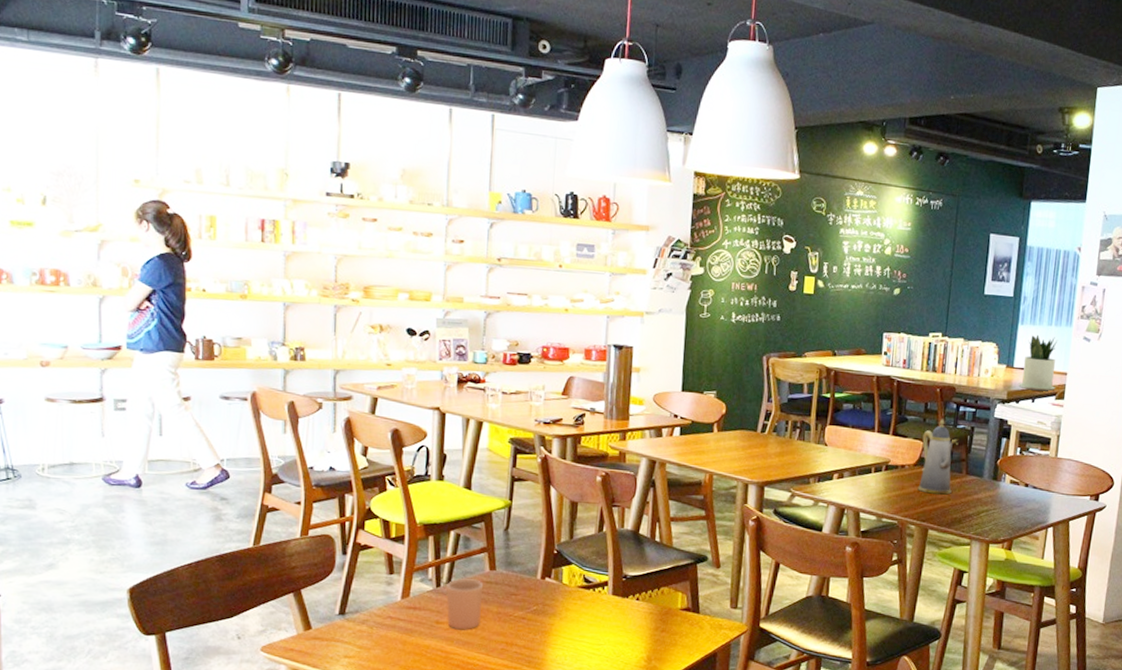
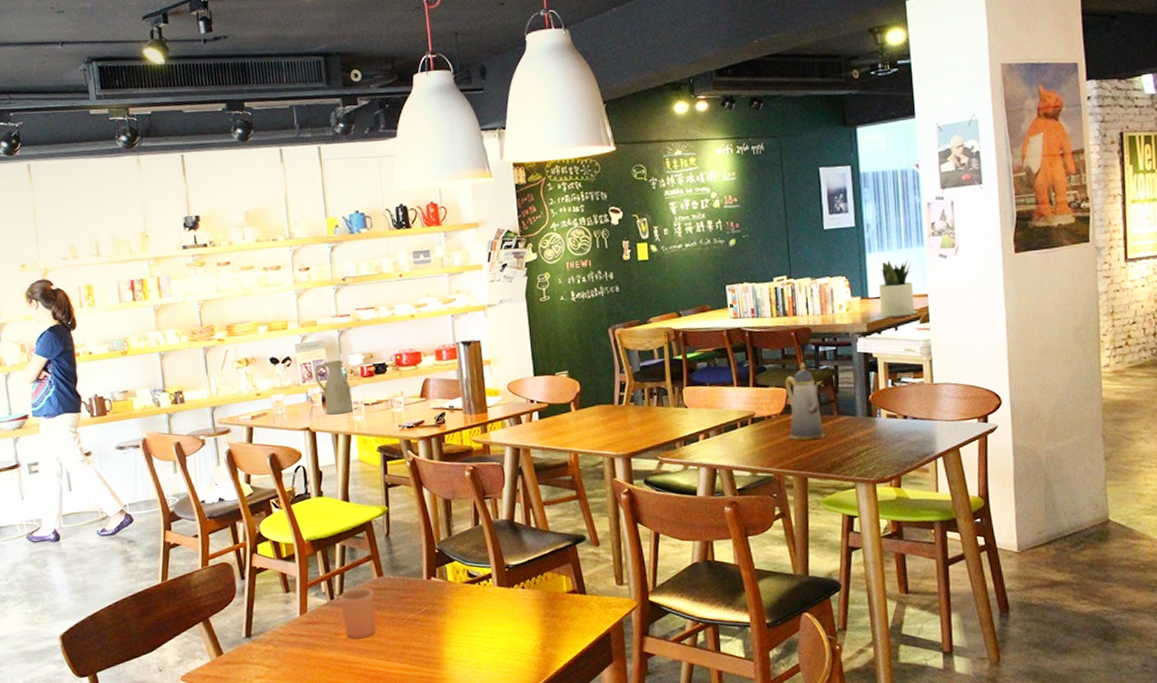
ceramic pitcher: none [453,342,490,399] -> present [314,360,354,415]

